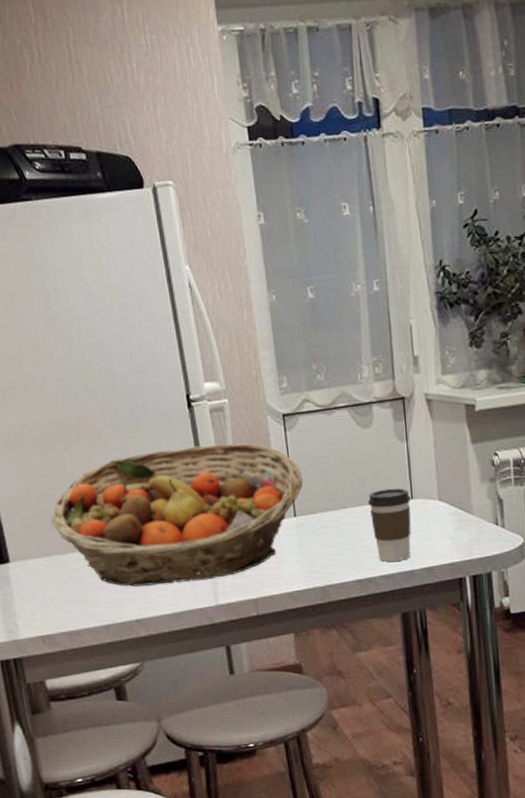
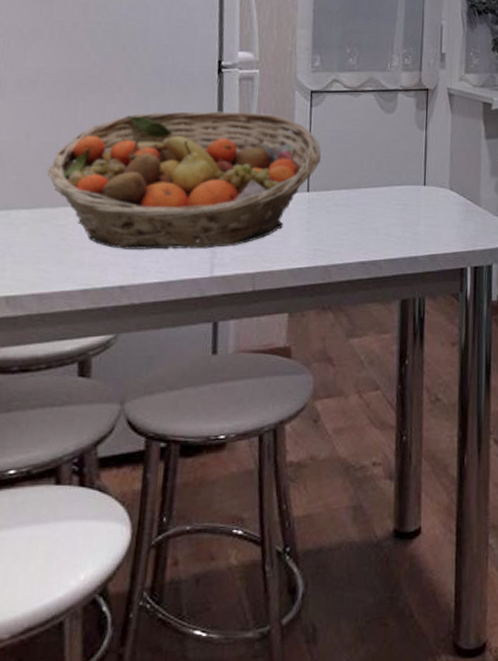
coffee cup: present [368,488,412,562] -> none [382,173,424,246]

